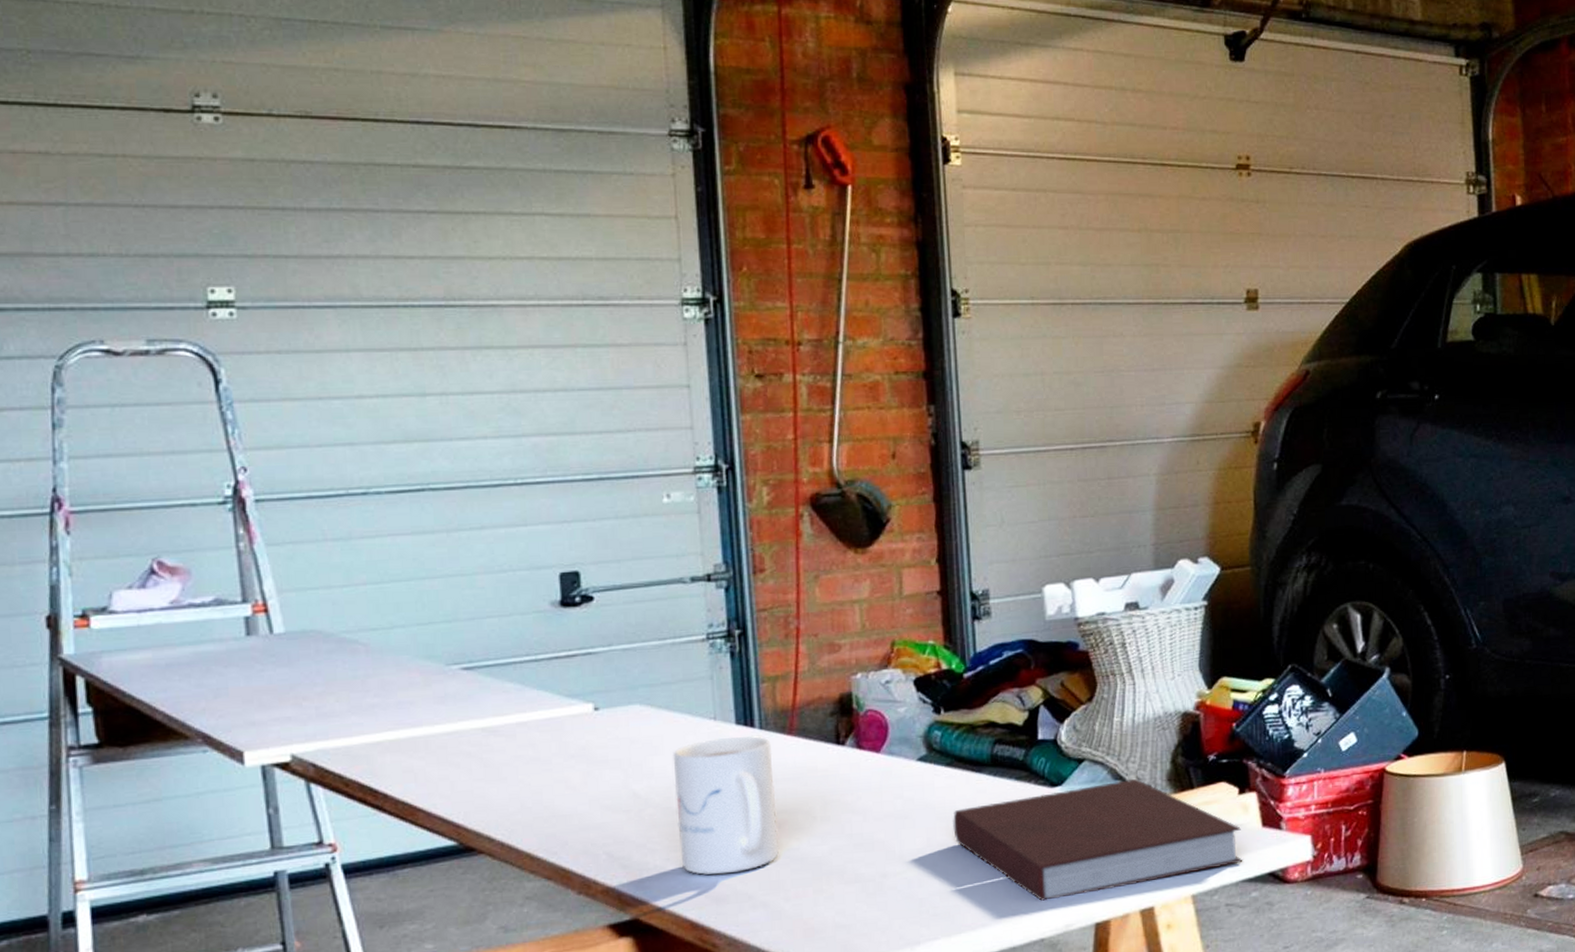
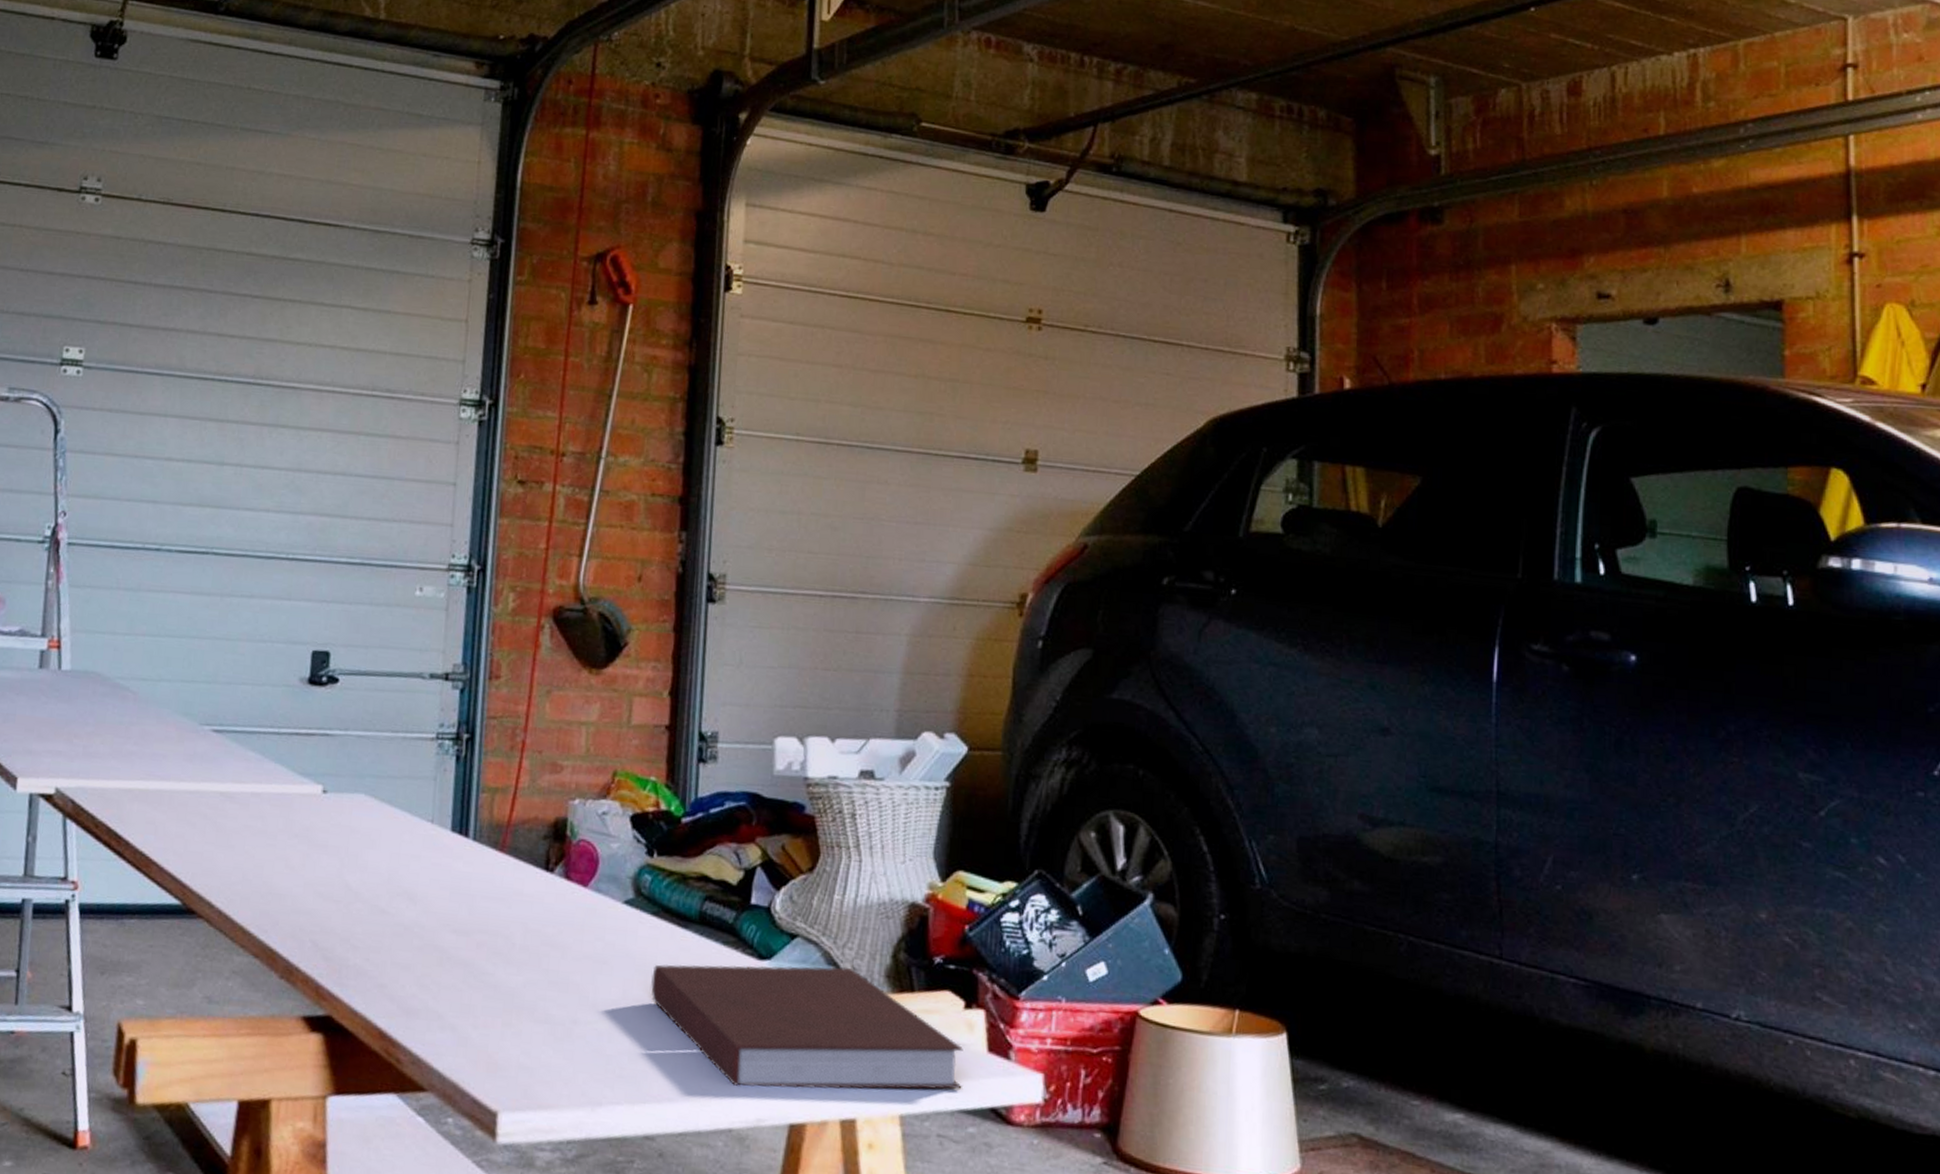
mug: present [672,735,779,875] -> none [379,842,482,988]

